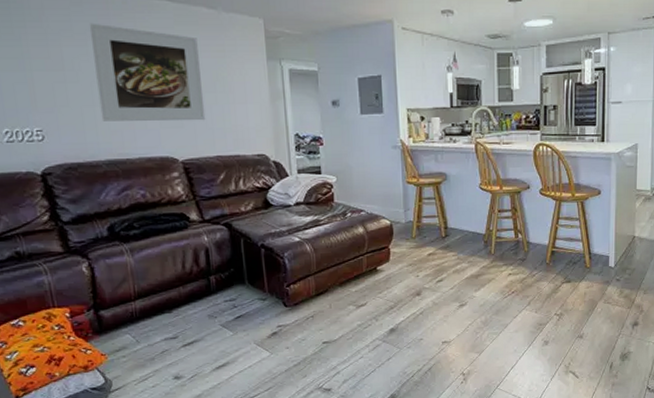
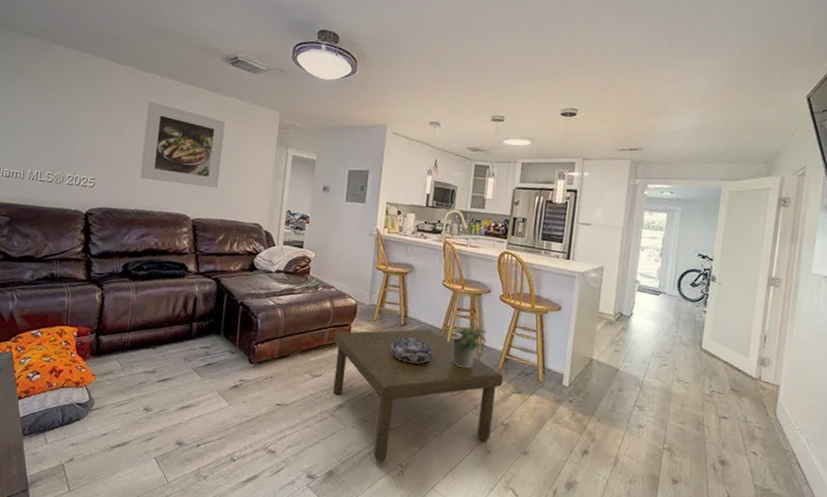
coffee table: none [373,236,552,376] -> present [332,329,504,463]
decorative bowl: none [434,248,479,275] -> present [390,337,433,365]
potted plant: none [497,219,532,269] -> present [452,320,487,369]

